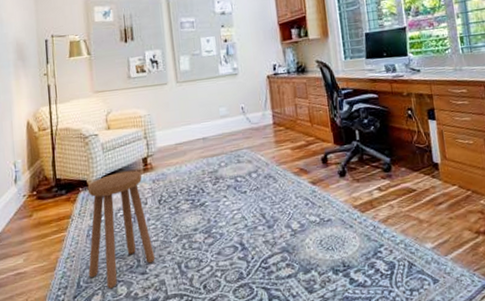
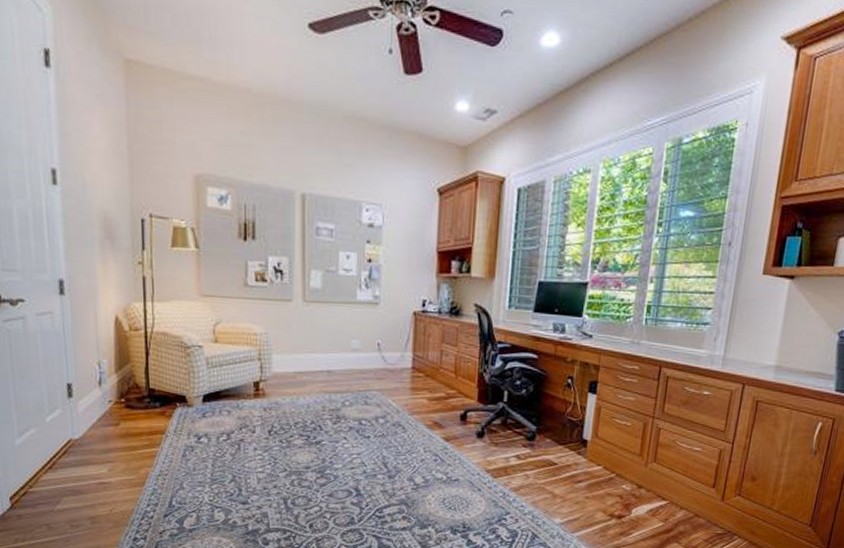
stool: present [87,170,155,289] -> none [182,393,259,514]

